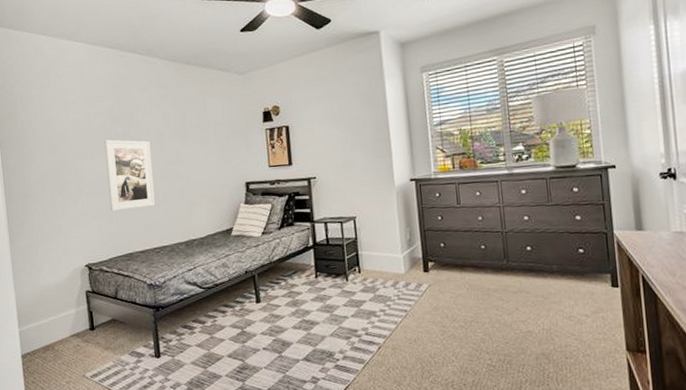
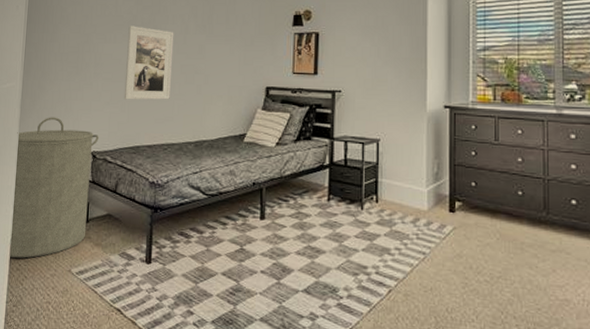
laundry hamper: none [9,236,94,372] -> present [10,117,99,258]

